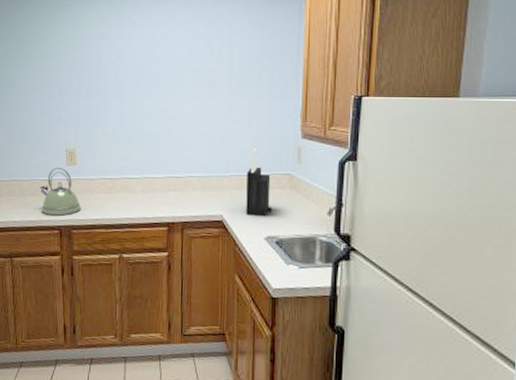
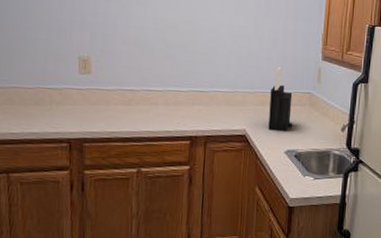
kettle: present [39,167,81,216] -> none [45,75,95,128]

